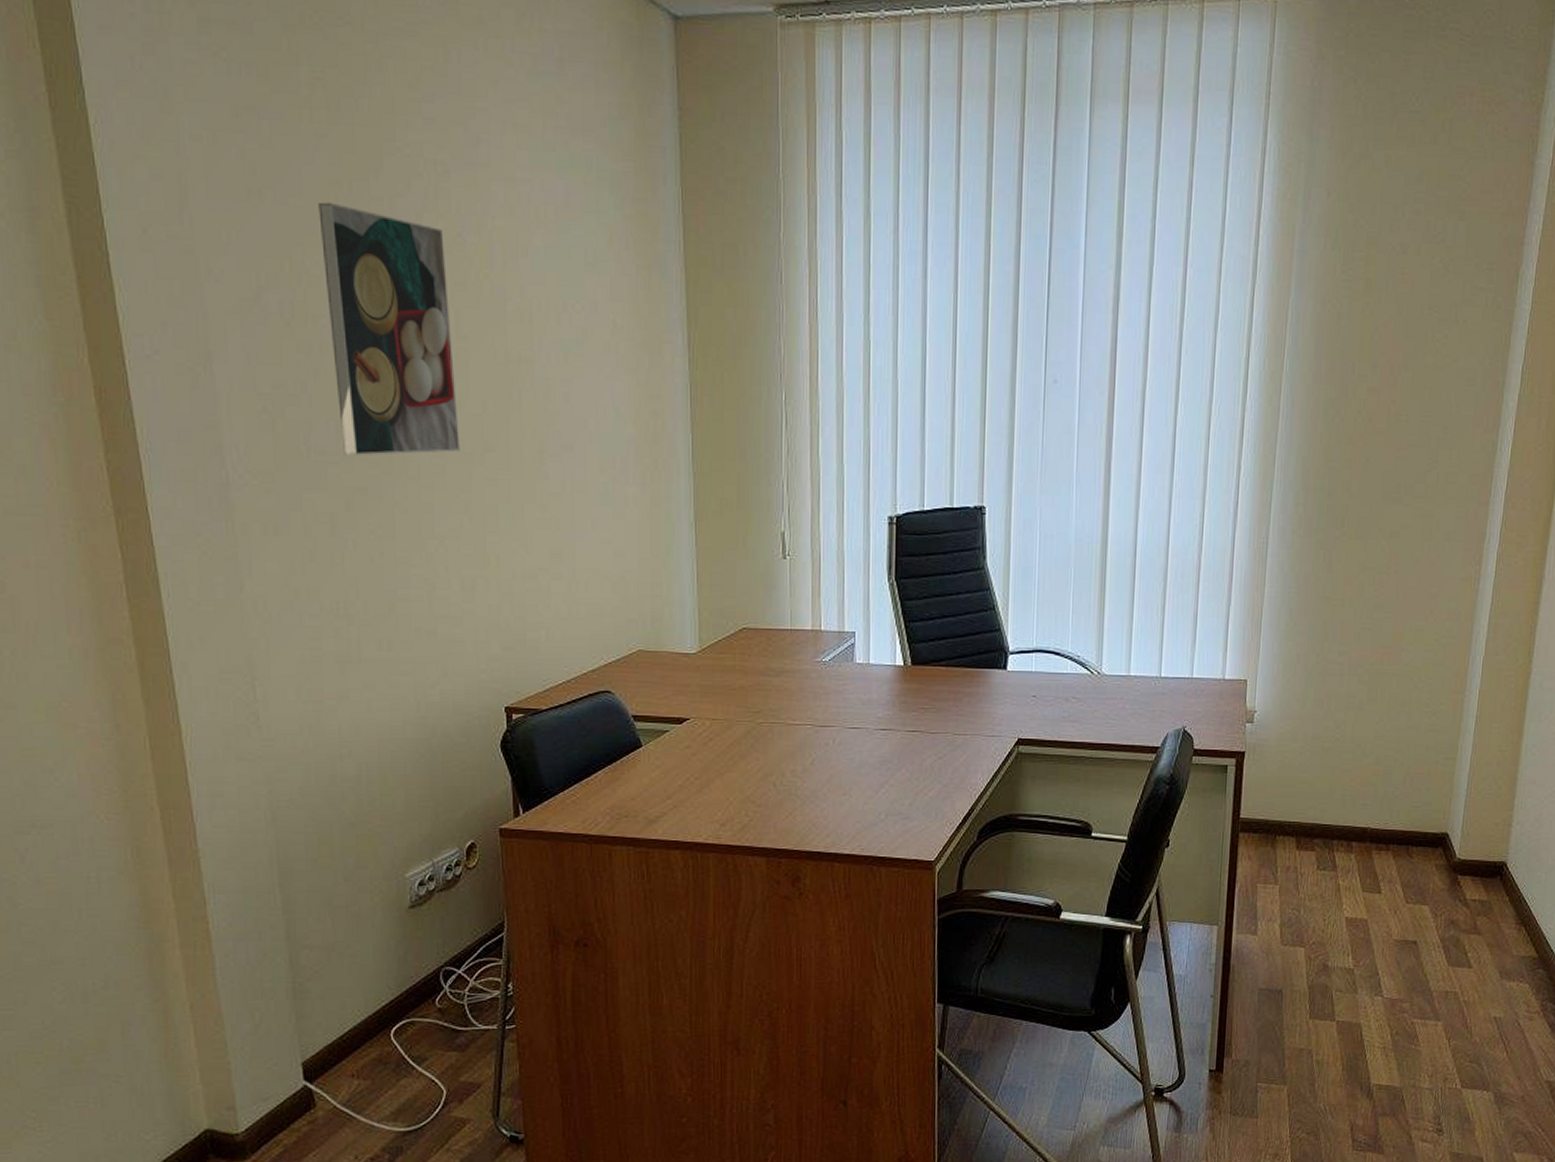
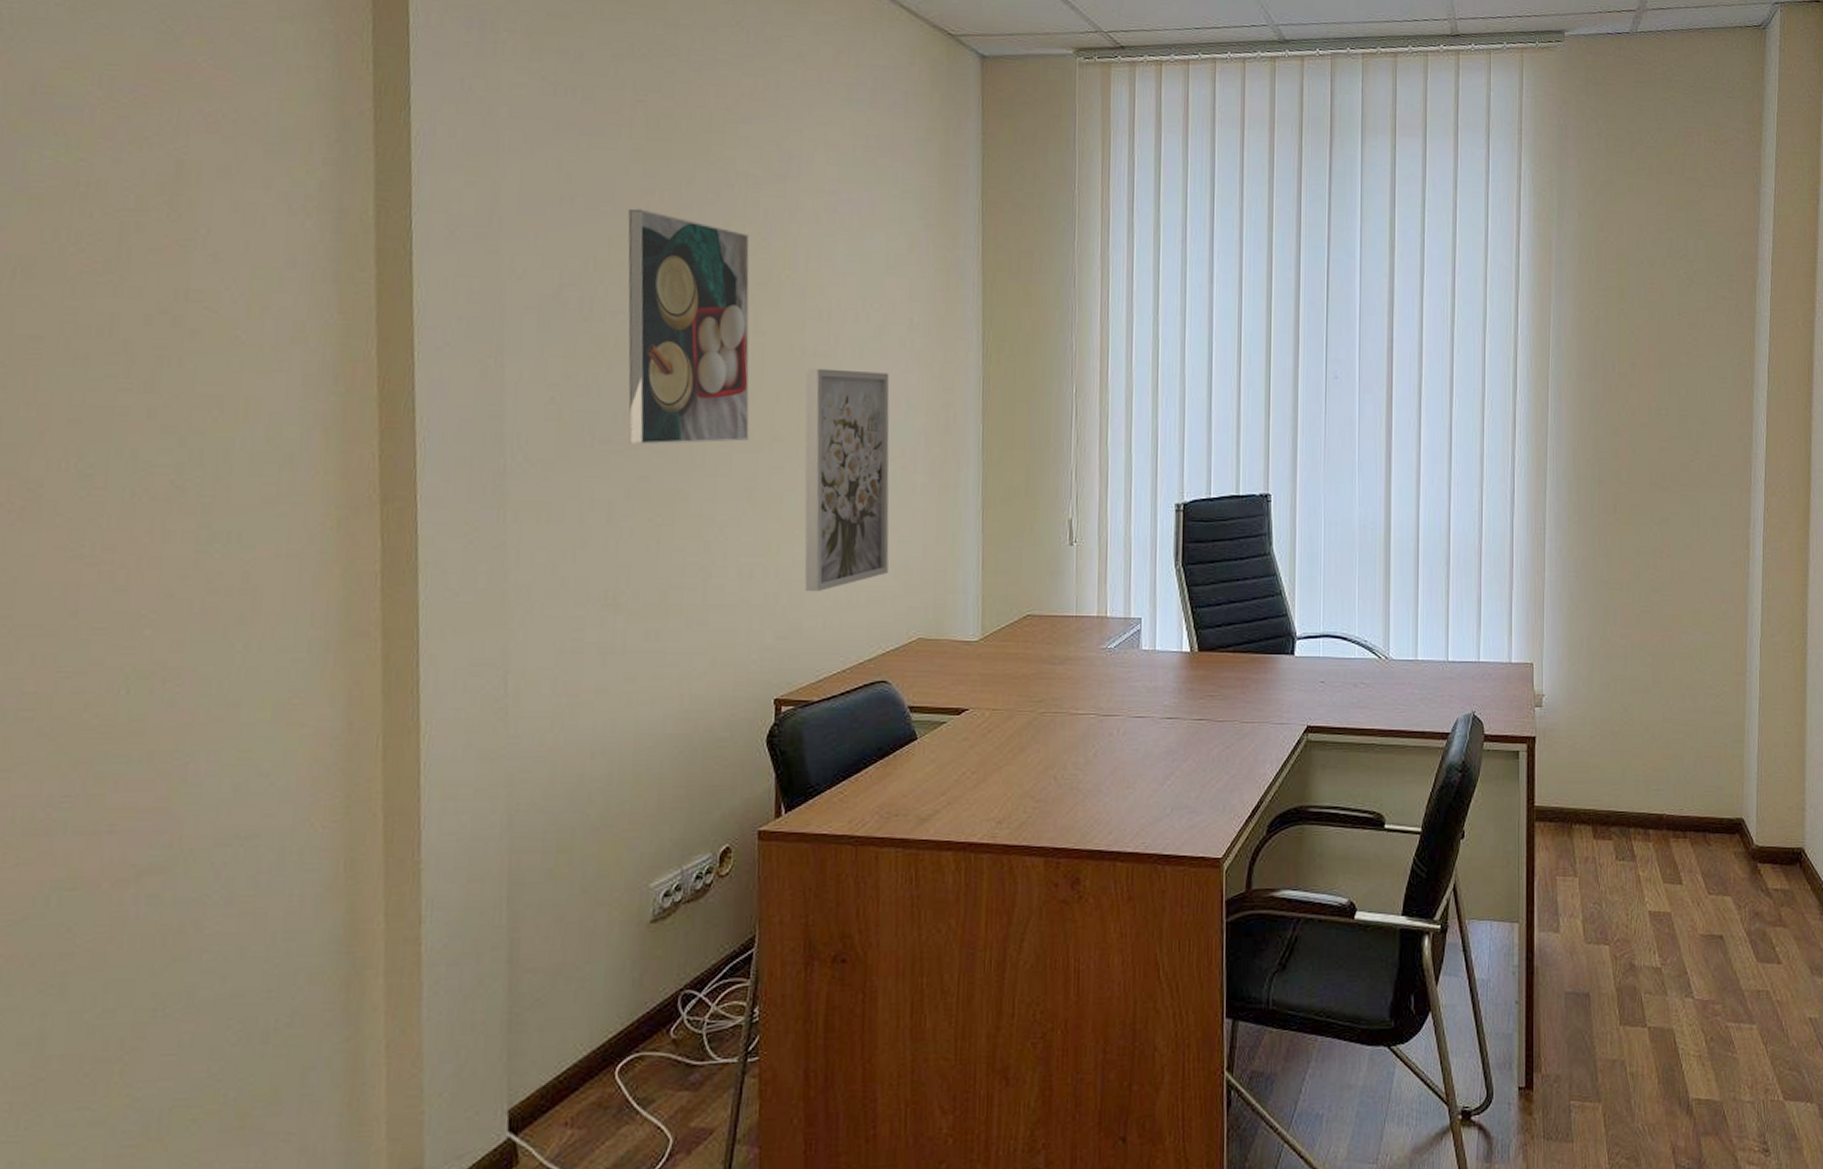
wall art: none [511,374,605,605] -> present [804,368,890,592]

